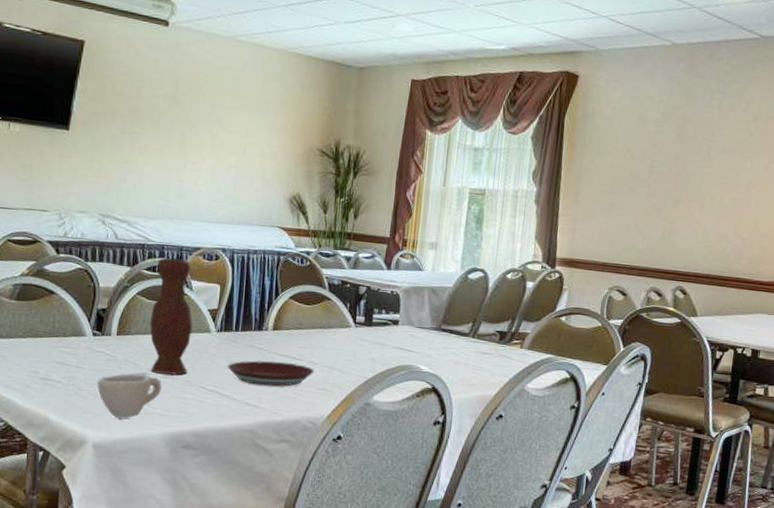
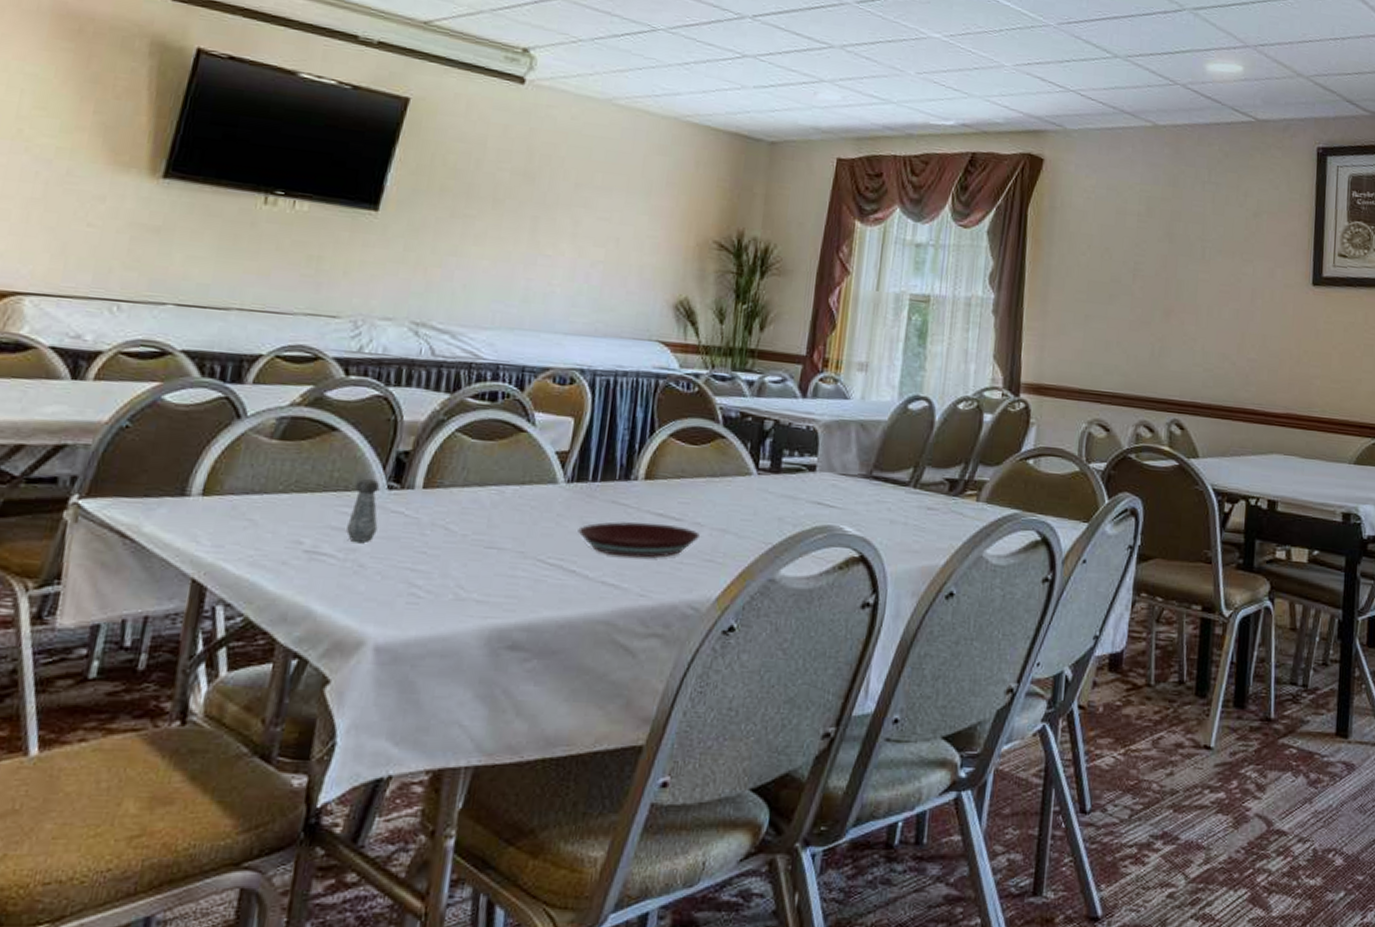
salt shaker: none [67,328,88,373] -> present [346,479,379,542]
cup: present [97,373,162,419] -> none [388,542,483,608]
vase: present [150,258,193,375] -> none [467,381,535,544]

